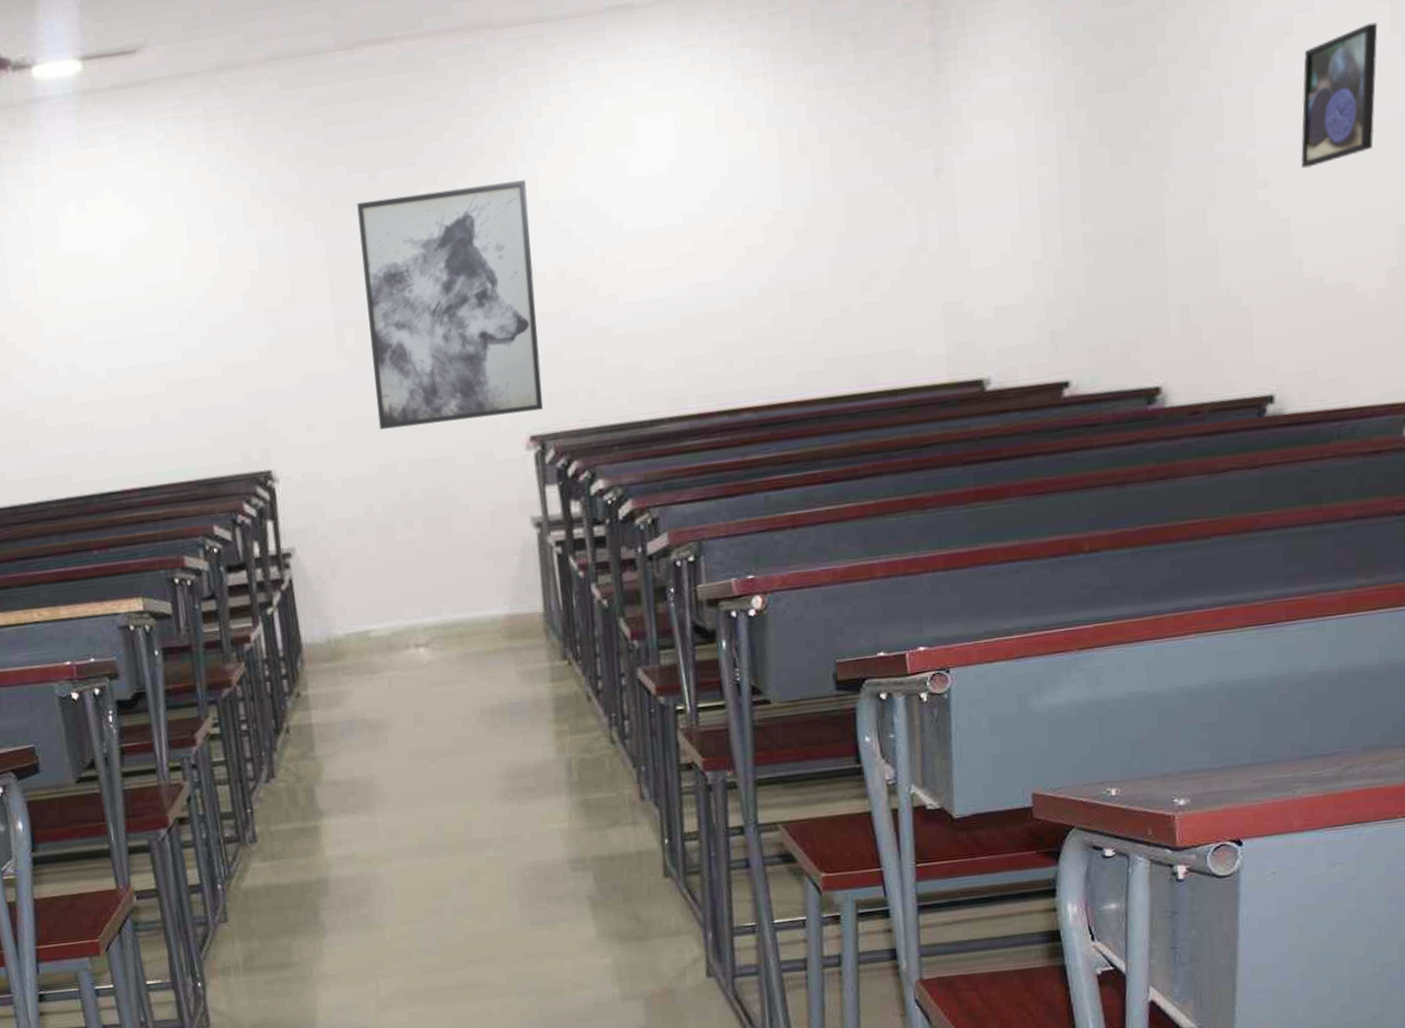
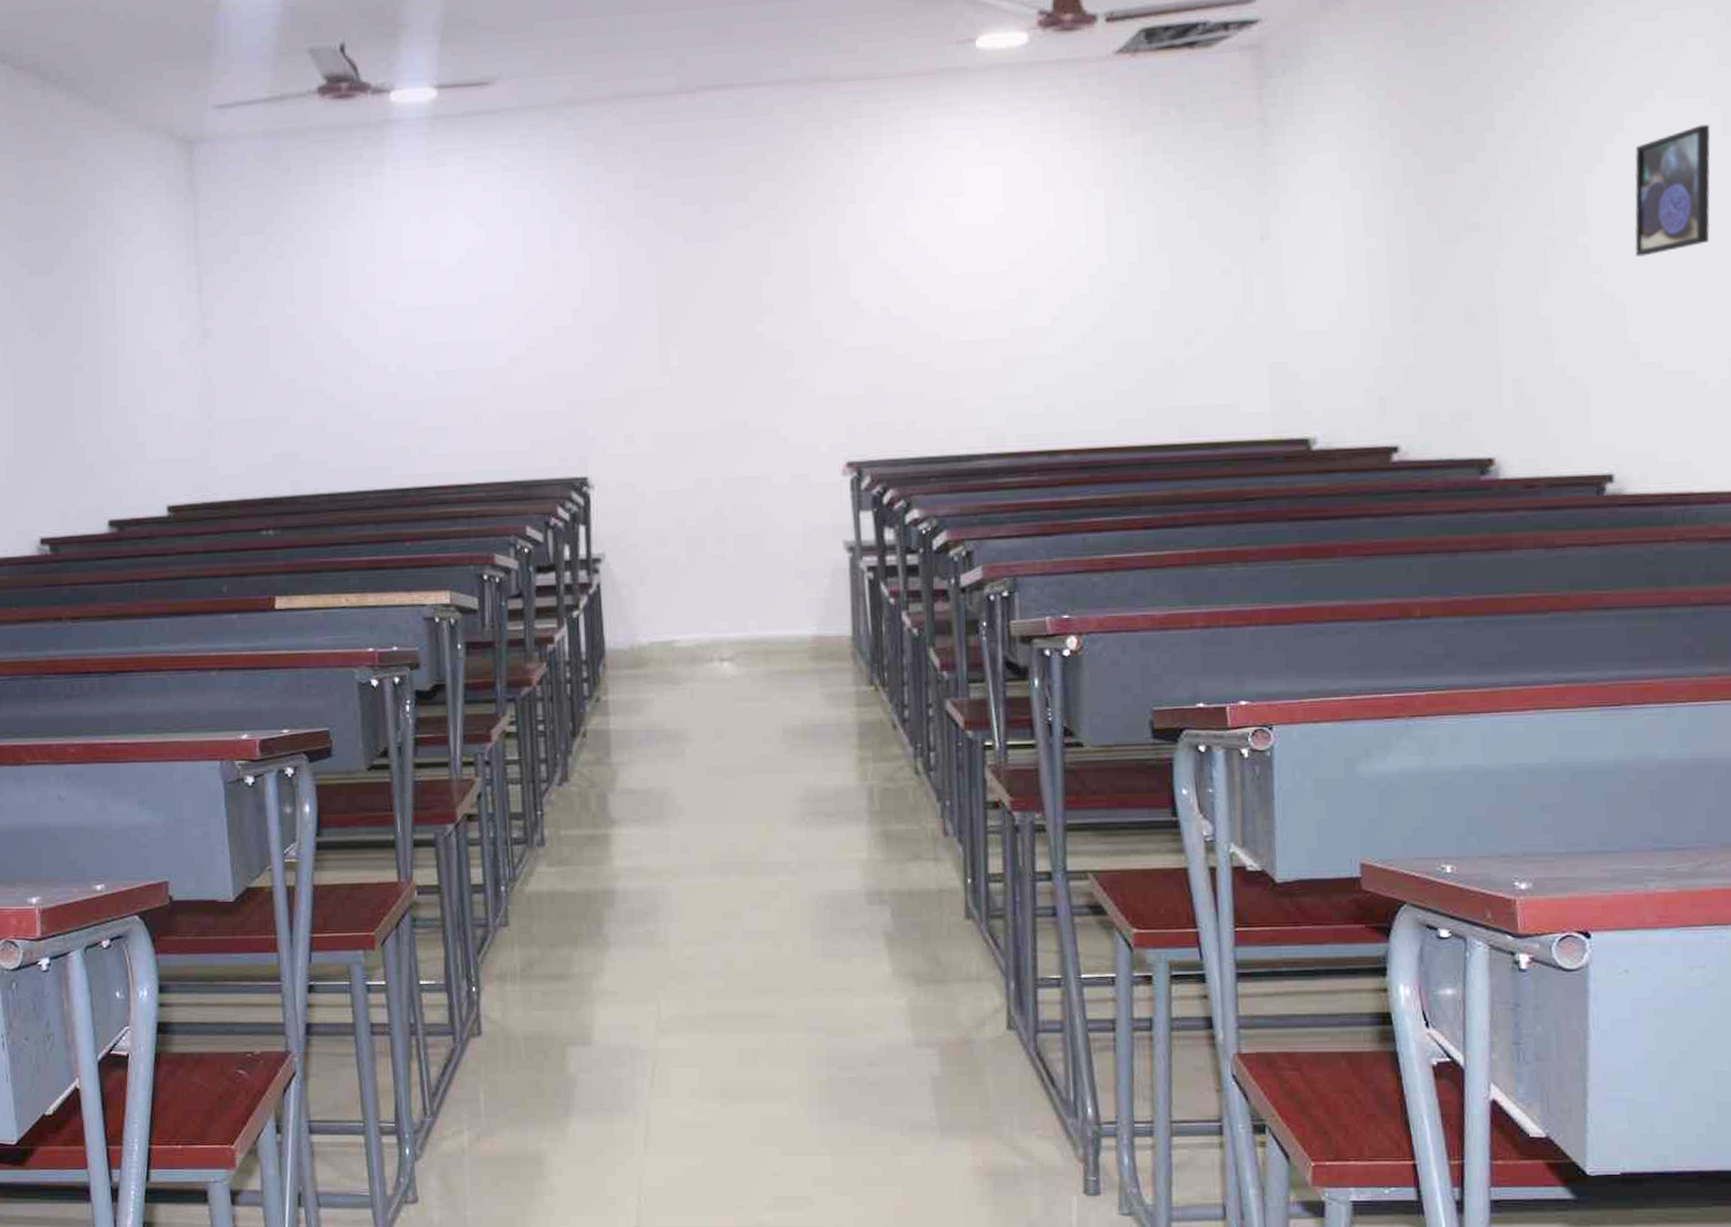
wall art: present [357,180,543,430] -> none [689,221,861,446]

